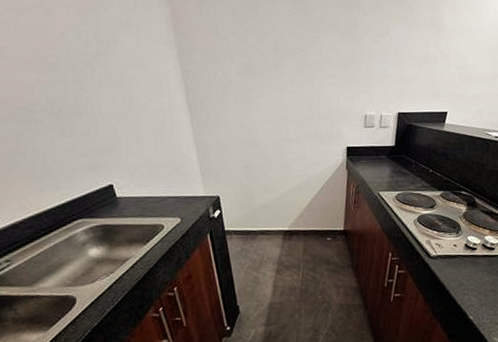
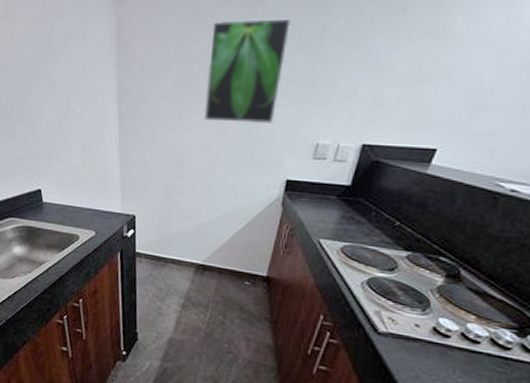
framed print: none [265,13,331,103] -> present [204,18,292,124]

